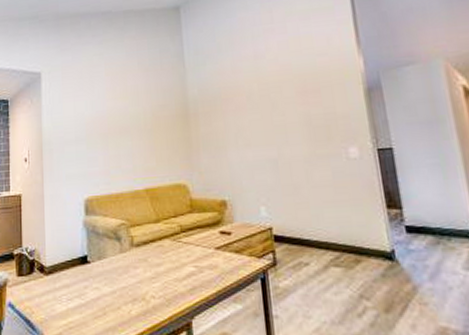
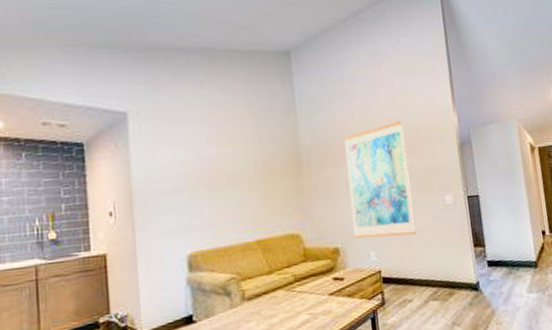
wall art: none [231,66,313,192] -> present [343,120,416,239]

